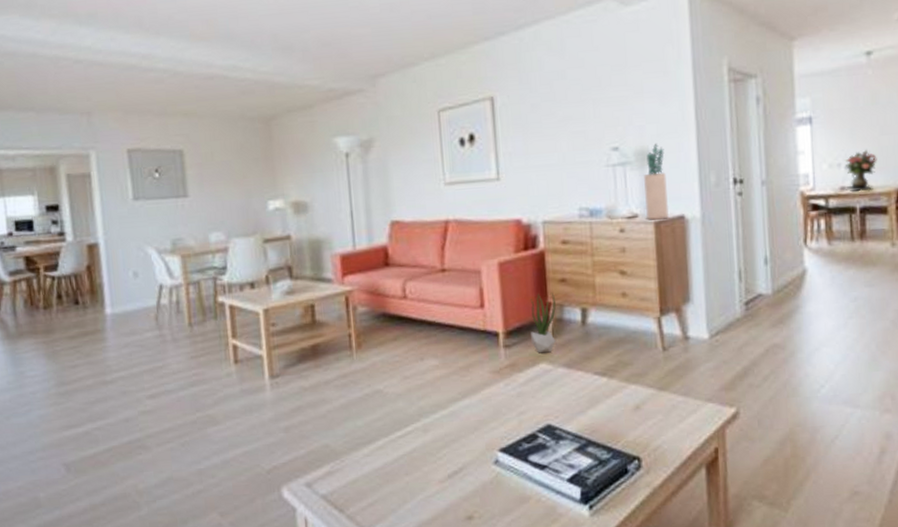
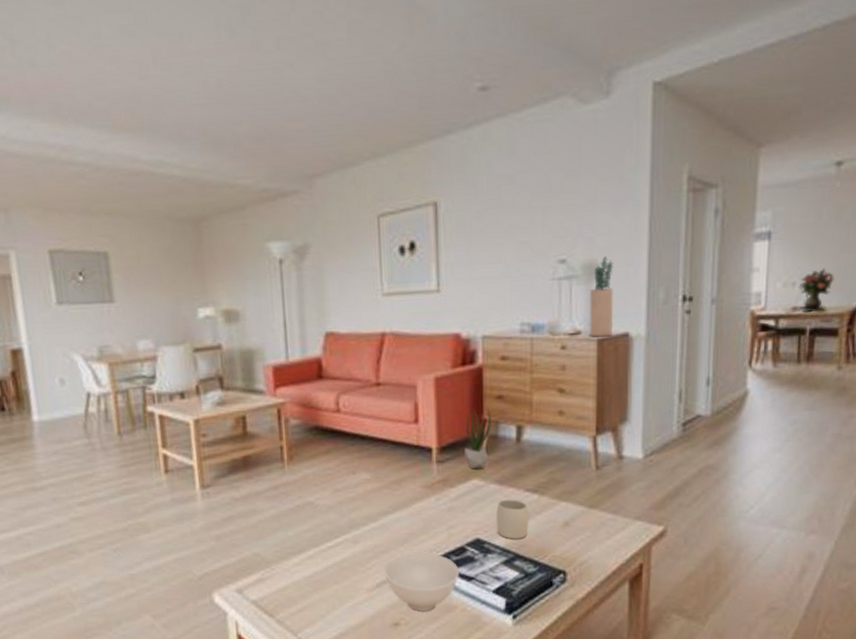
bowl: none [454,439,532,503] -> present [383,552,459,611]
mug: none [566,383,600,425] -> present [496,499,529,539]

